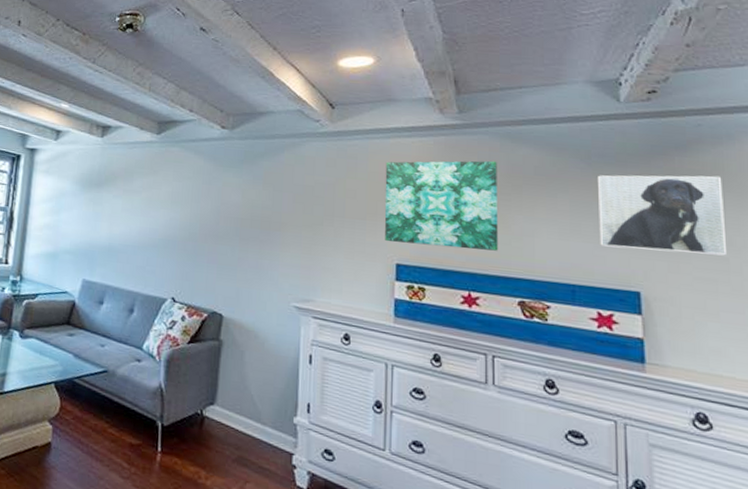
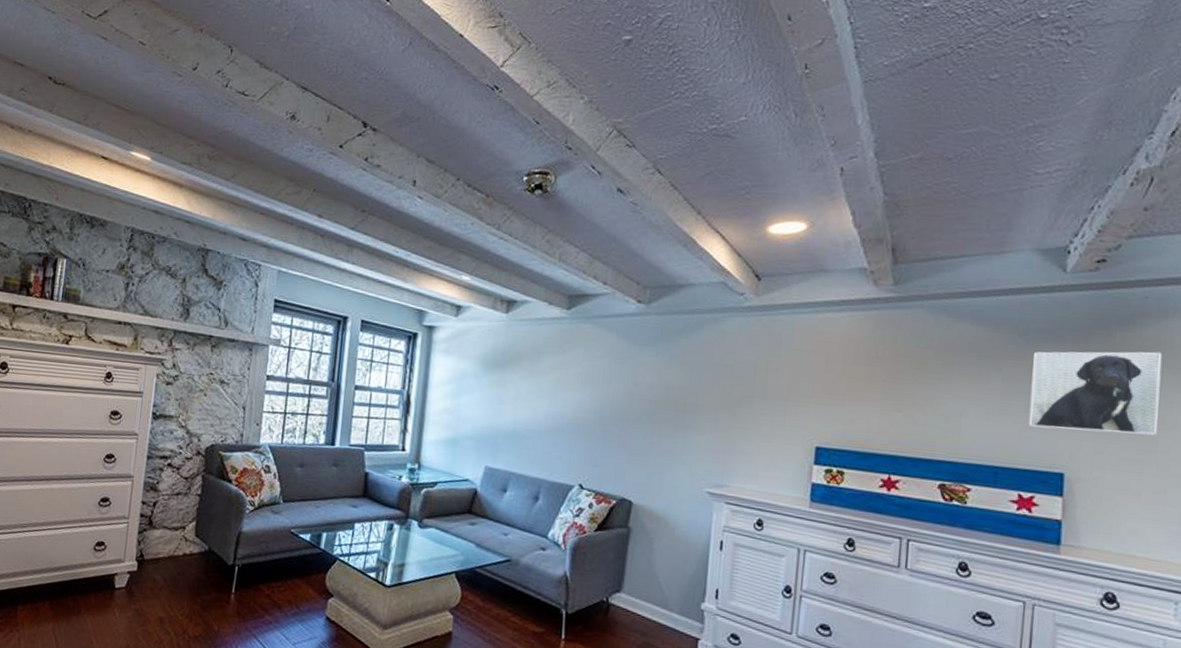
wall art: present [384,160,499,251] -> none [806,337,930,433]

